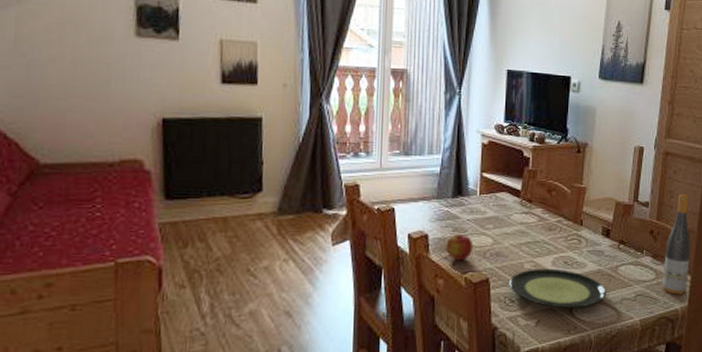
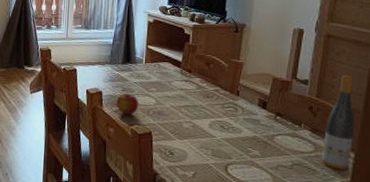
plate: present [509,268,607,309] -> none [169,128,262,168]

